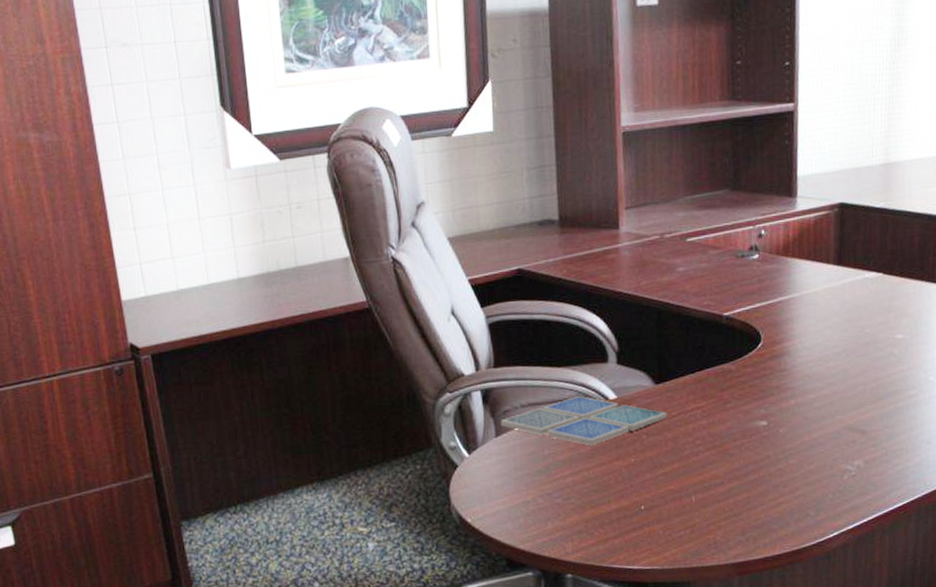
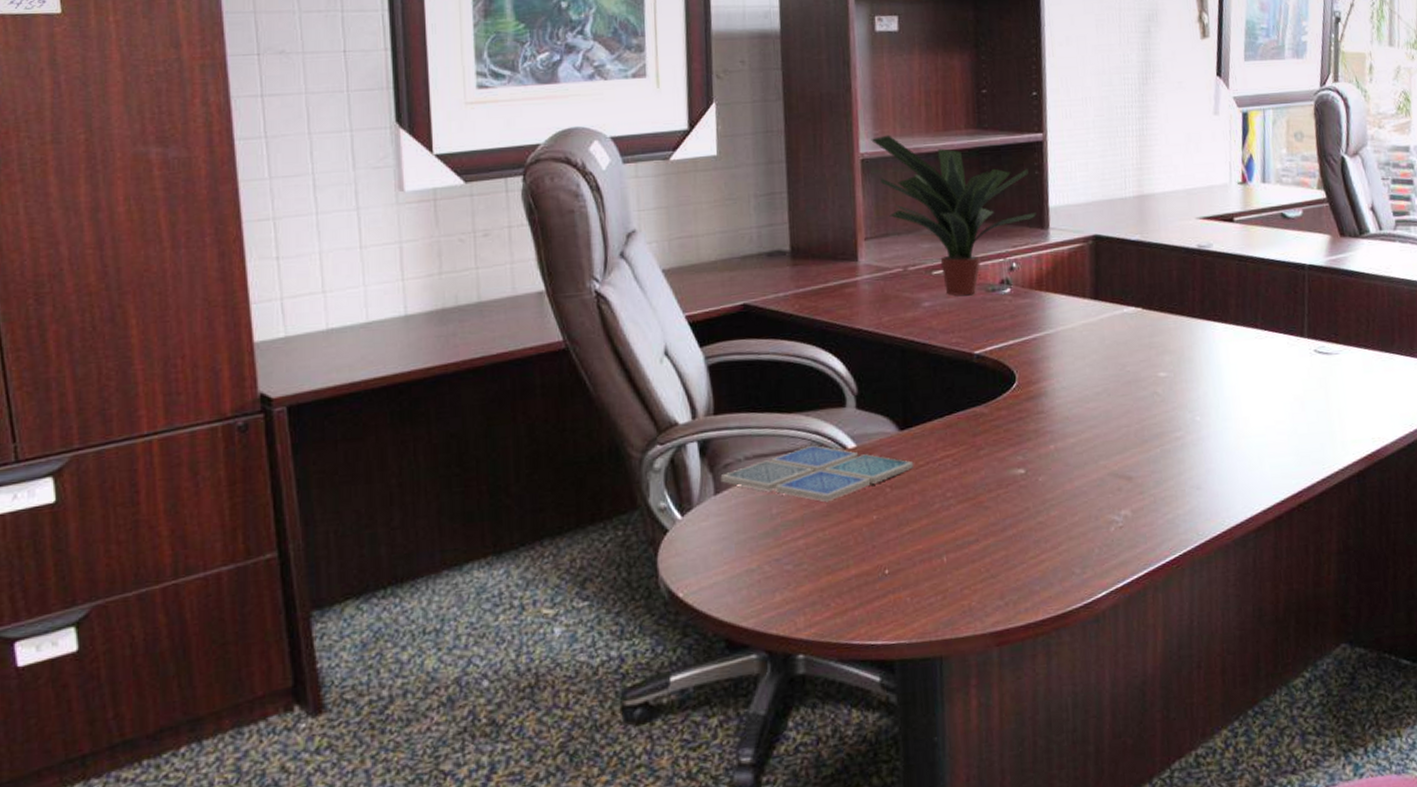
potted plant: none [631,108,785,261] -> present [871,135,1036,296]

